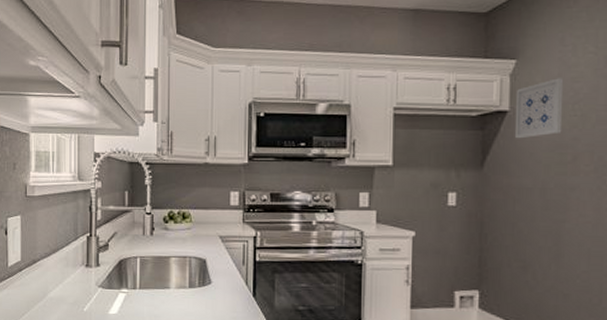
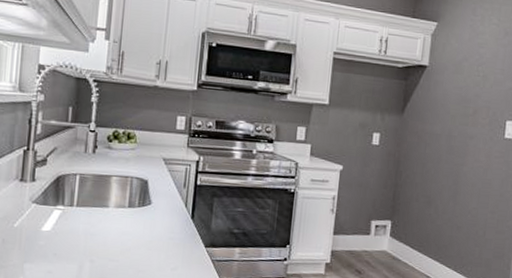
wall art: present [514,78,564,139] -> none [430,42,473,91]

